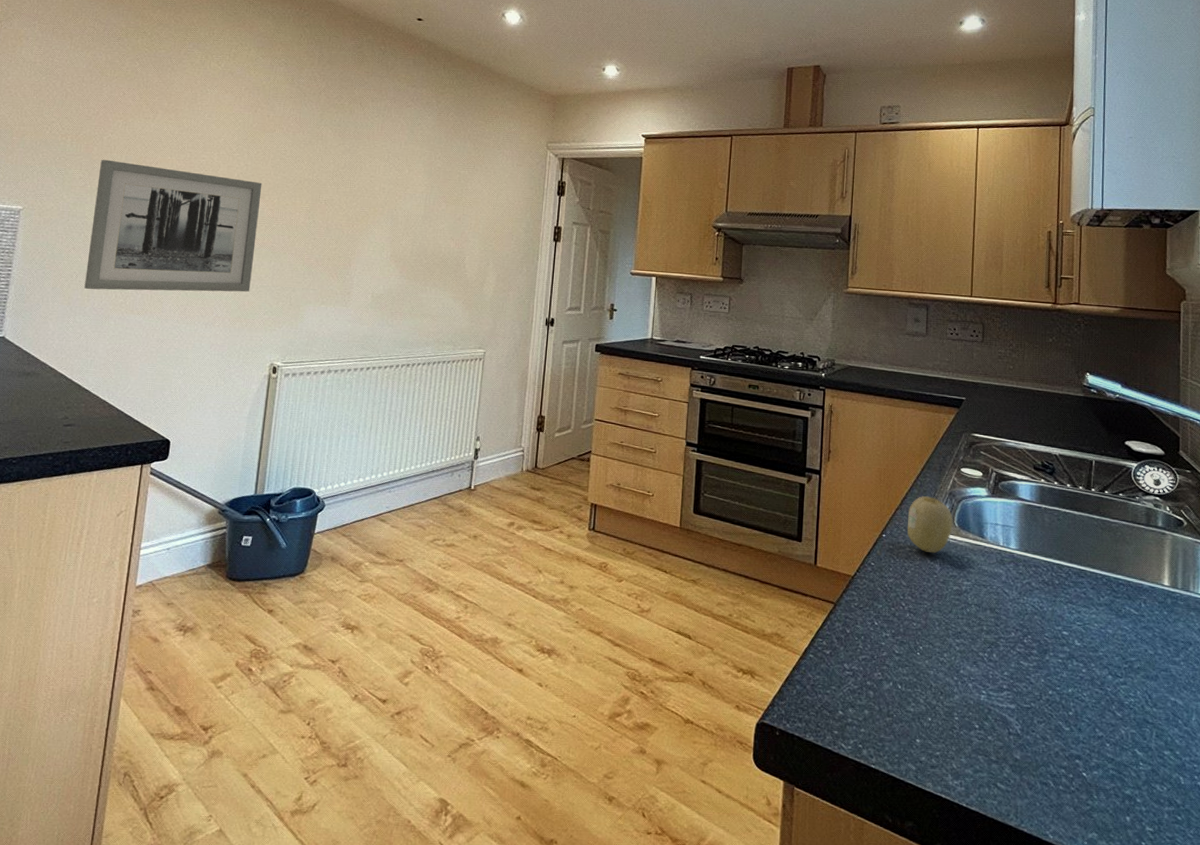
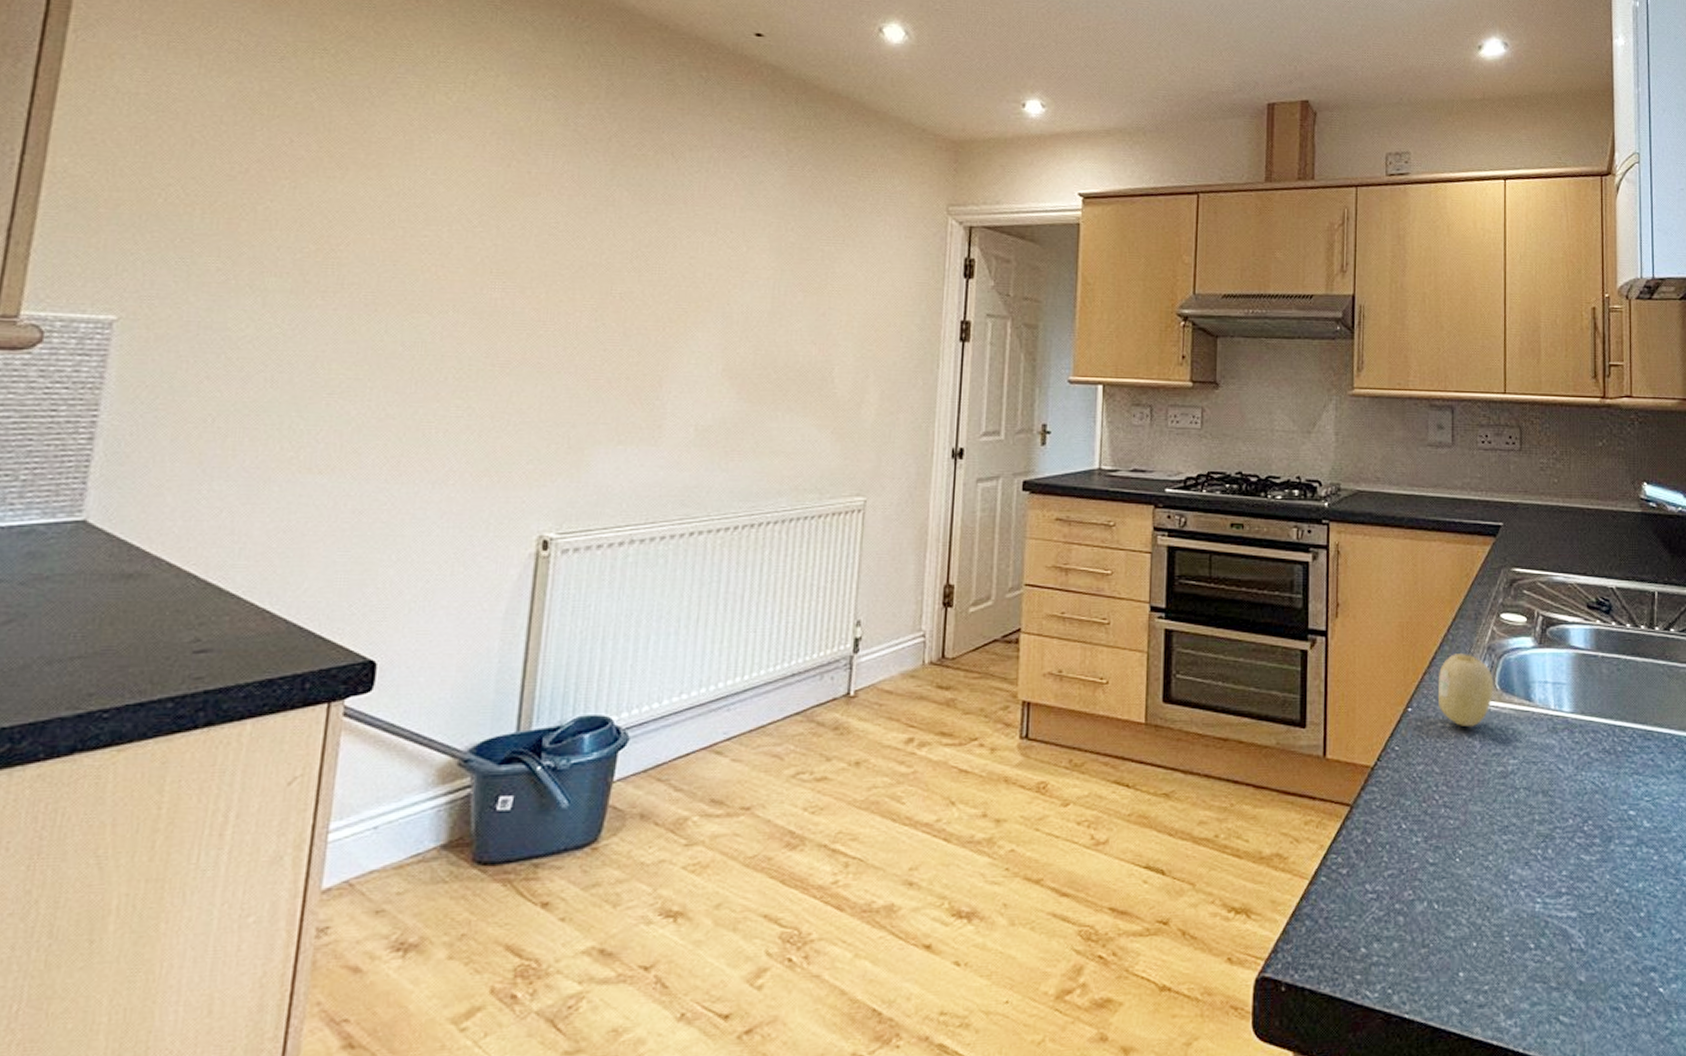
wall art: present [84,159,262,292] -> none [227,240,521,440]

